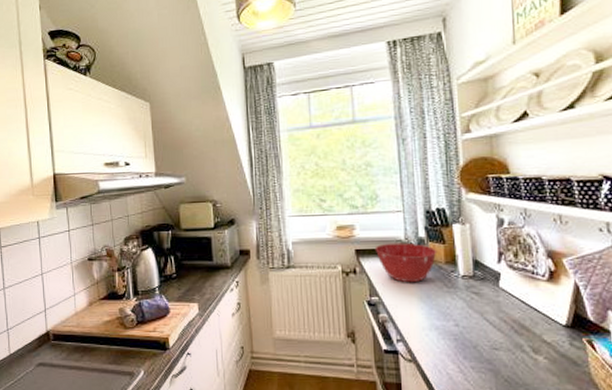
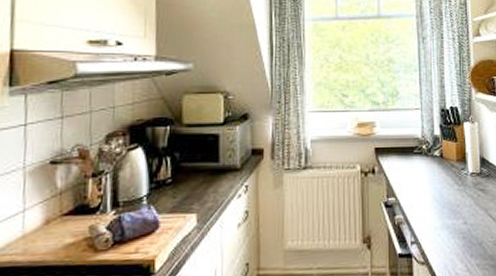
mixing bowl: present [374,243,437,283] -> none [393,141,450,182]

